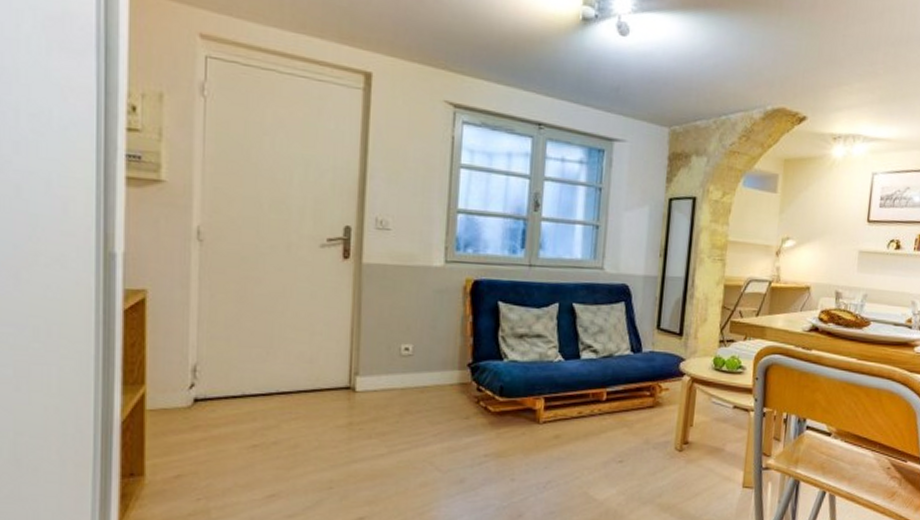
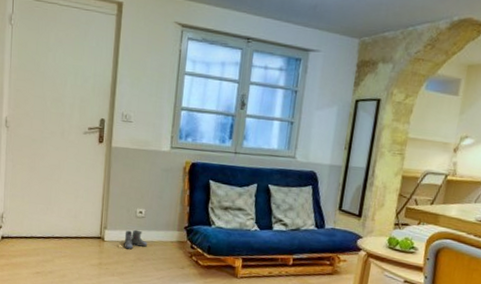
boots: none [384,372,419,400] -> present [124,229,148,250]

